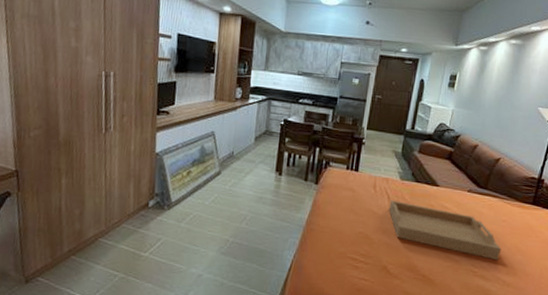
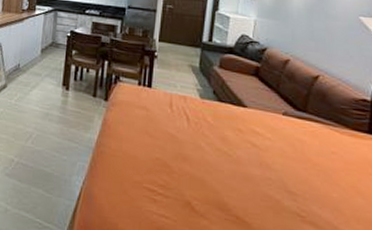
serving tray: present [389,200,502,261] -> none [189,122,335,204]

